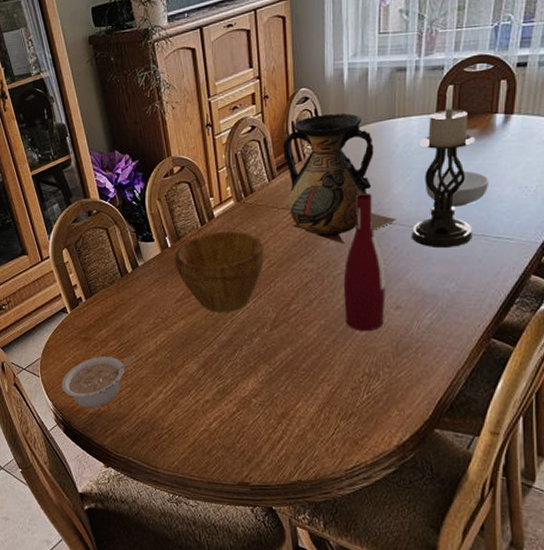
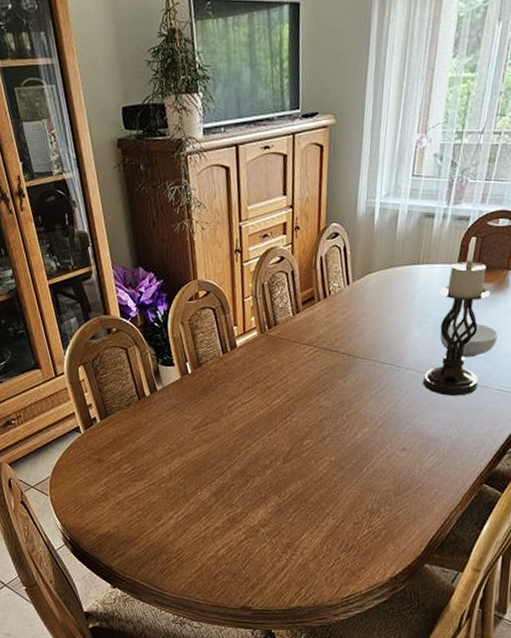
legume: present [61,357,136,409] -> none [71,479,149,530]
bowl: present [174,231,265,313] -> none [193,362,284,444]
vase: present [282,113,396,244] -> none [309,253,410,385]
wine bottle: present [343,192,386,332] -> none [354,335,395,471]

